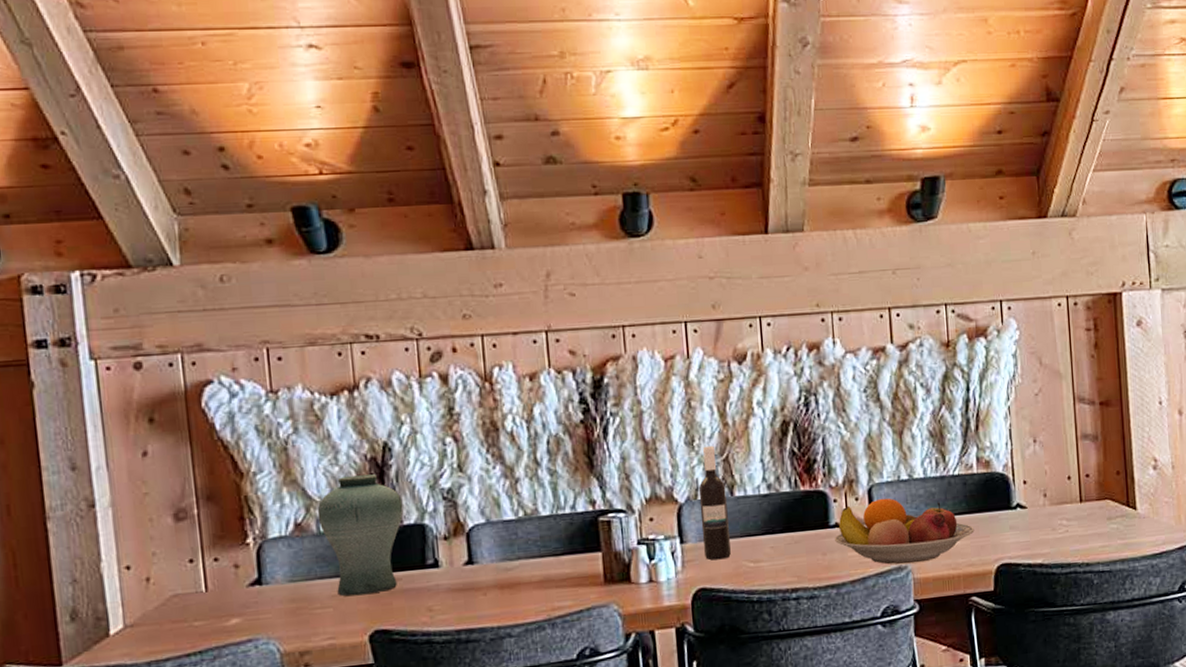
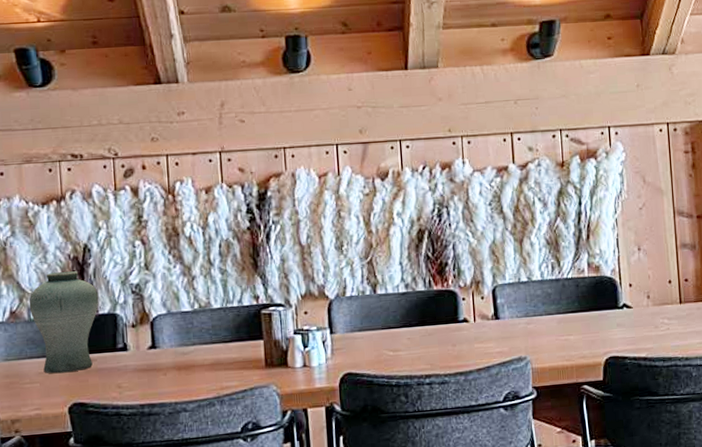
wine bottle: present [698,445,731,560] -> none [346,250,373,349]
fruit bowl: present [834,498,975,565] -> none [462,297,586,356]

